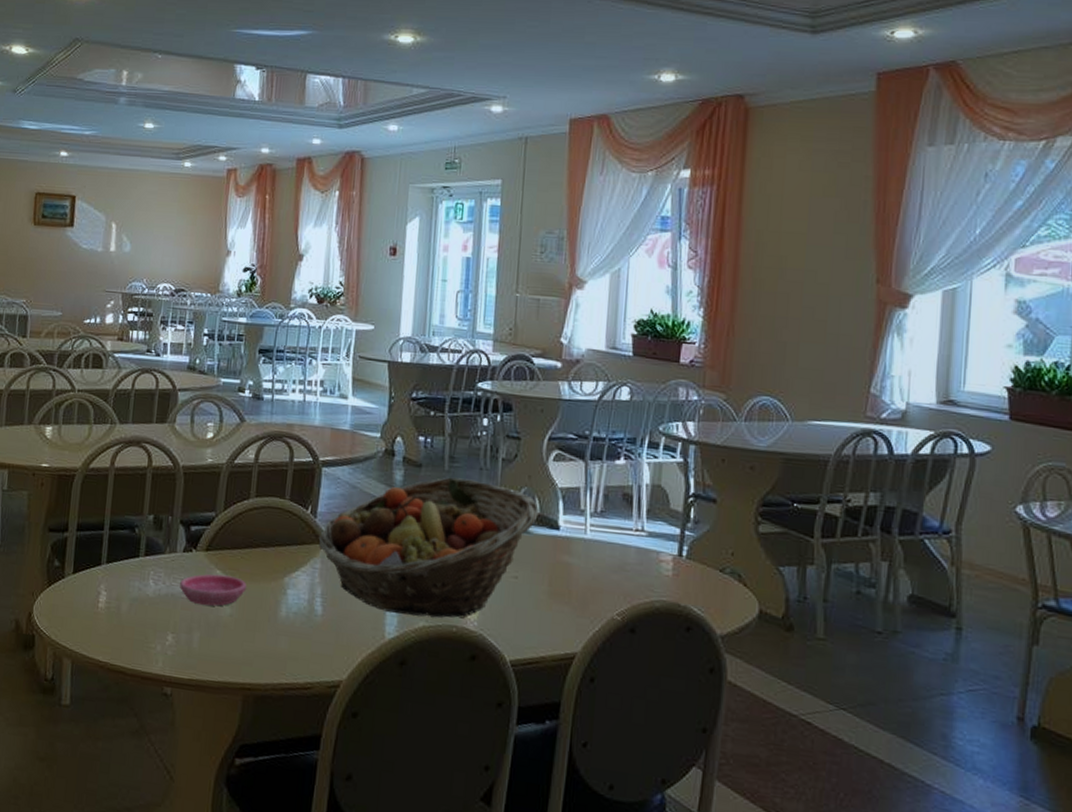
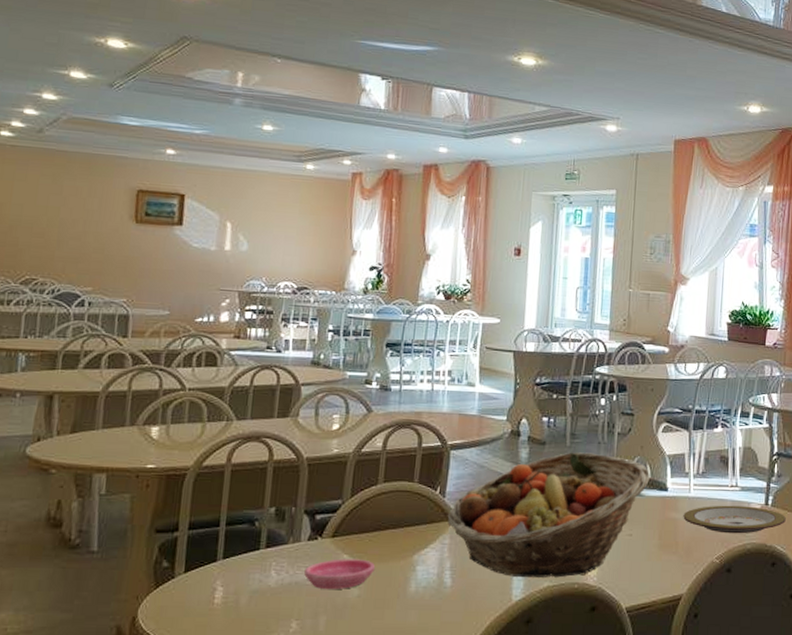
plate: none [577,551,705,589] -> present [683,505,786,534]

